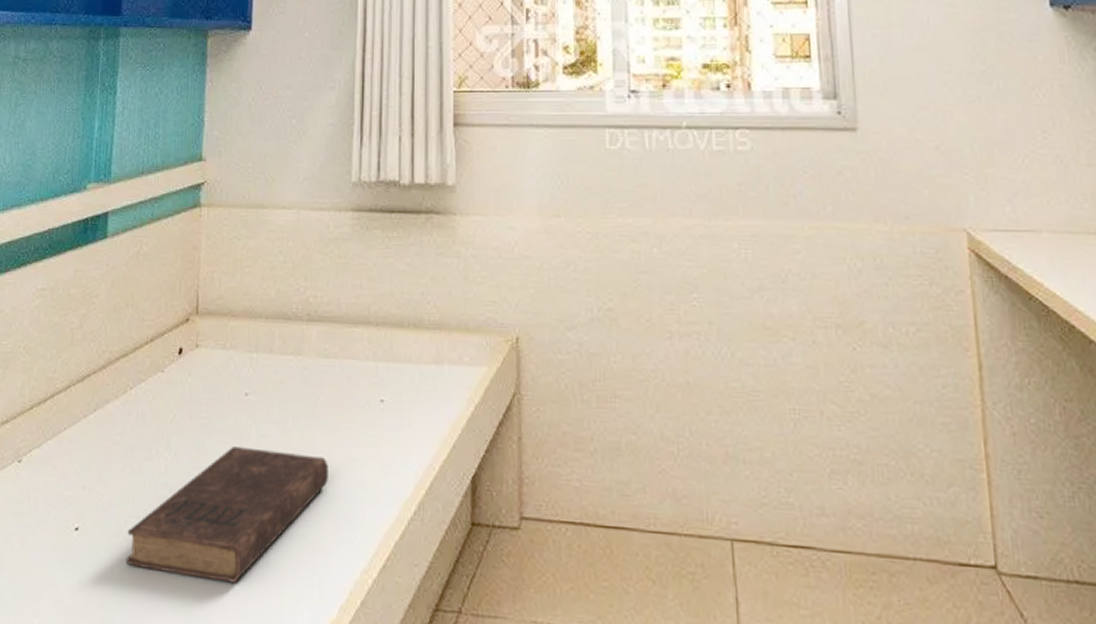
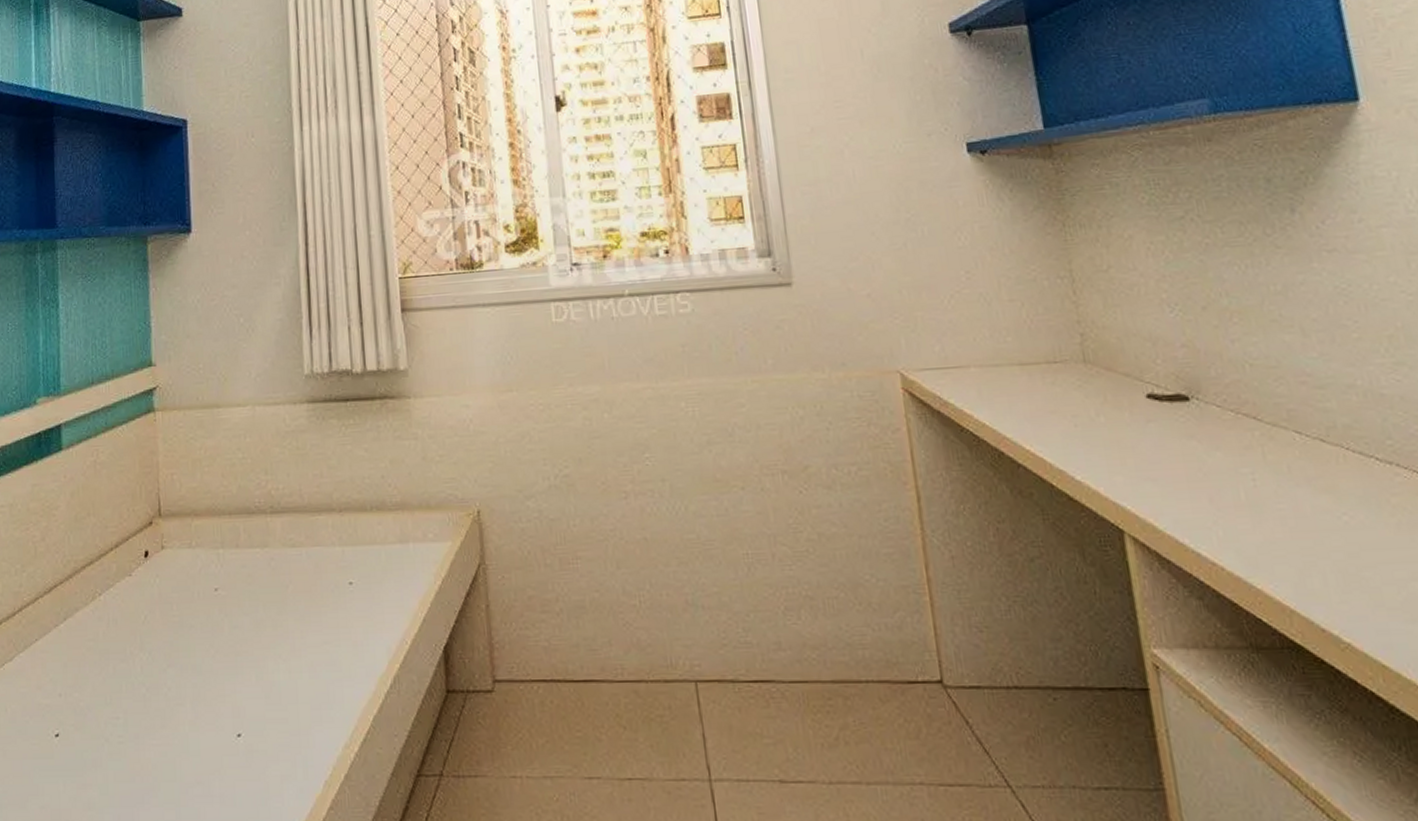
book: present [126,446,328,583] -> none [108,640,304,771]

